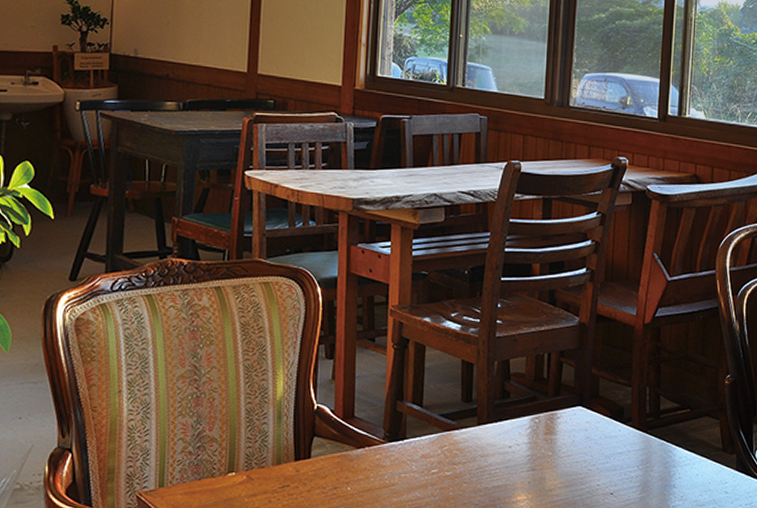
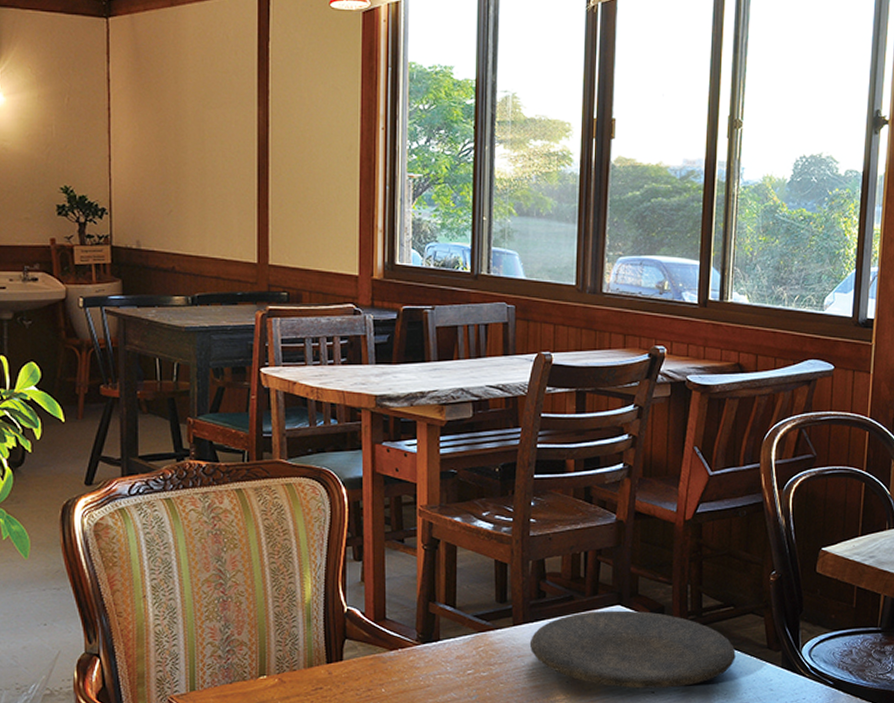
plate: none [493,411,692,490] -> present [529,610,736,689]

